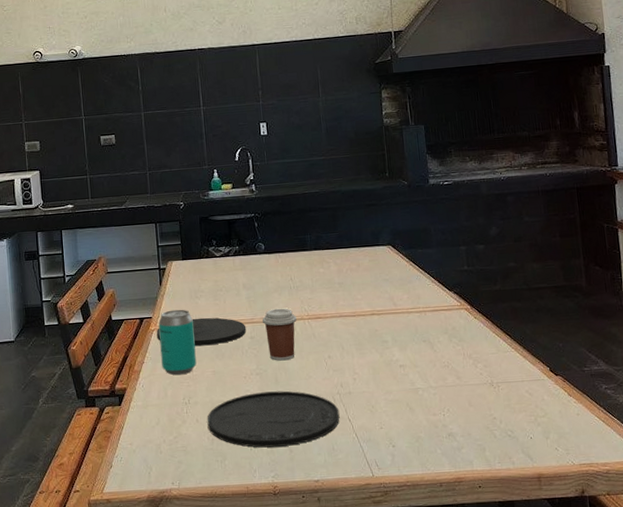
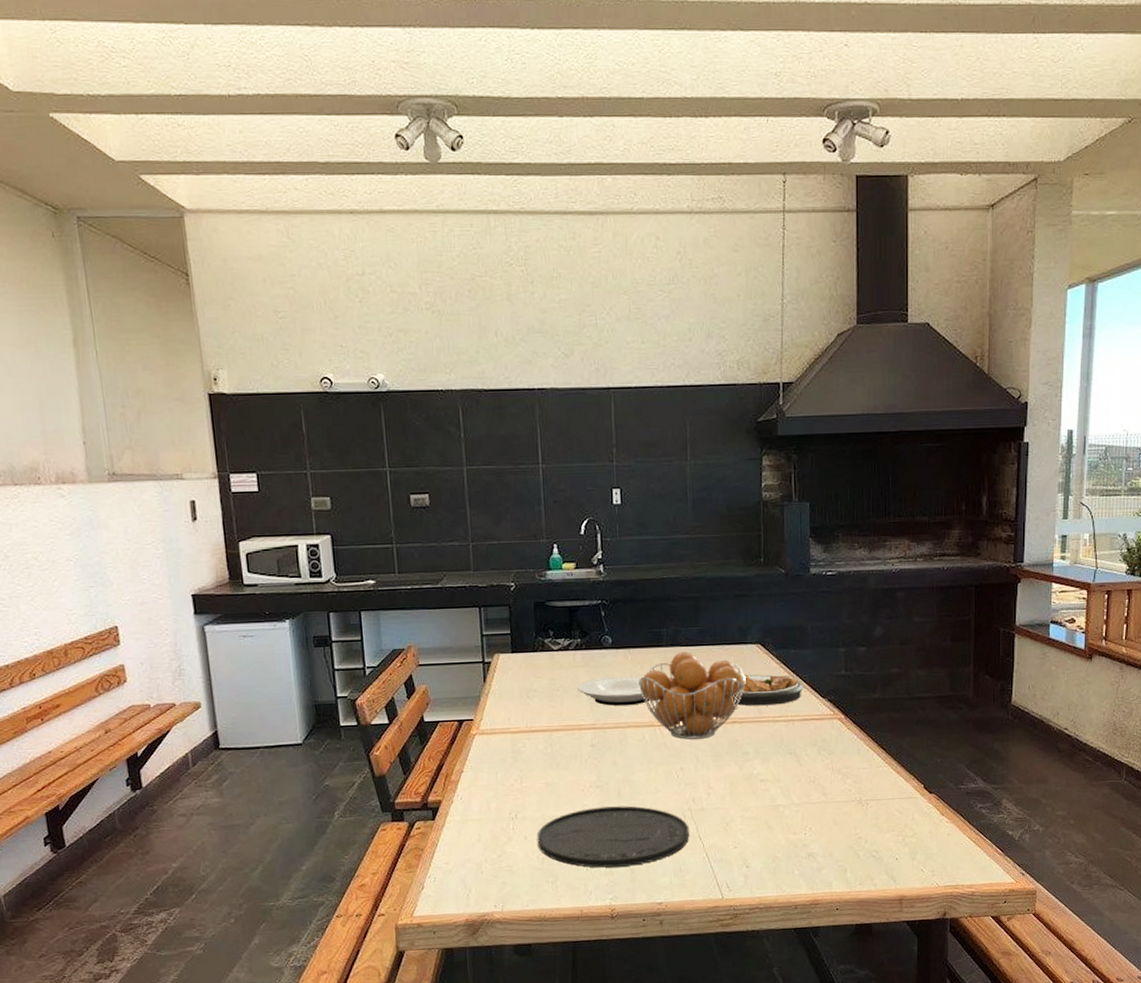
plate: present [157,317,247,346] -> none [479,721,587,753]
beverage can: present [158,309,197,375] -> none [481,711,526,787]
plate: none [237,276,299,303] -> present [577,676,650,706]
coffee cup: present [262,308,297,361] -> none [606,712,646,773]
fruit basket: none [288,254,381,331] -> present [639,652,746,740]
plate: none [370,271,432,300] -> present [733,674,804,706]

